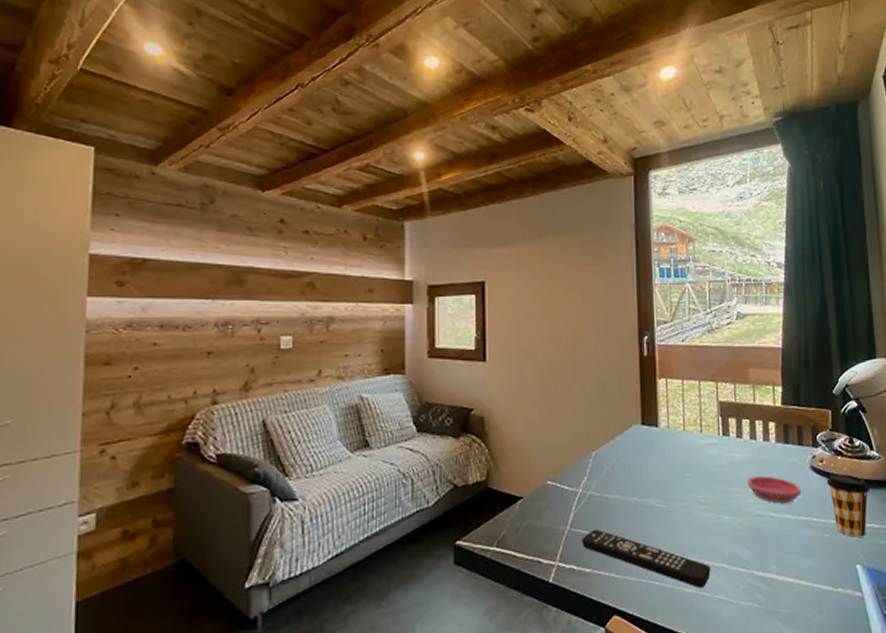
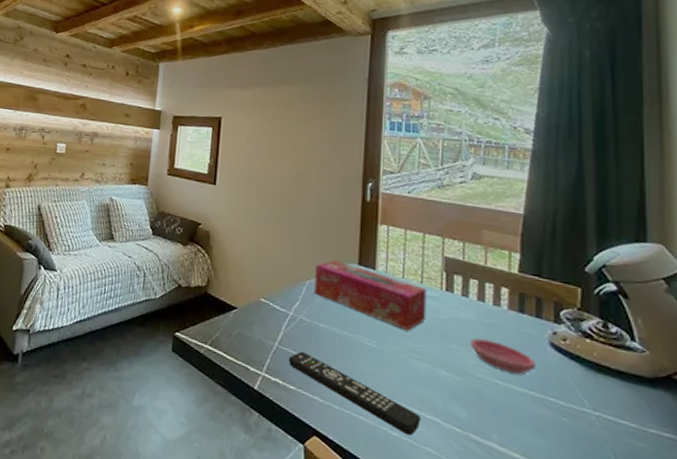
tissue box: none [600,424,708,483] -> present [314,260,427,330]
coffee cup: present [826,473,869,537] -> none [569,356,626,433]

